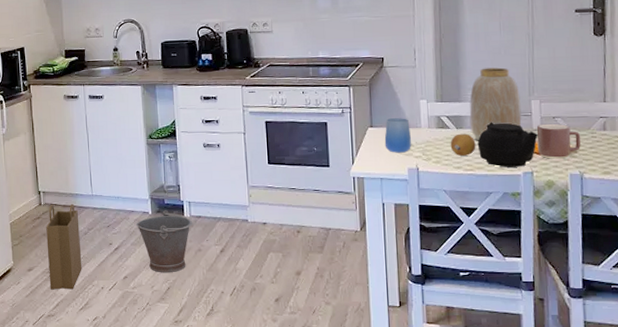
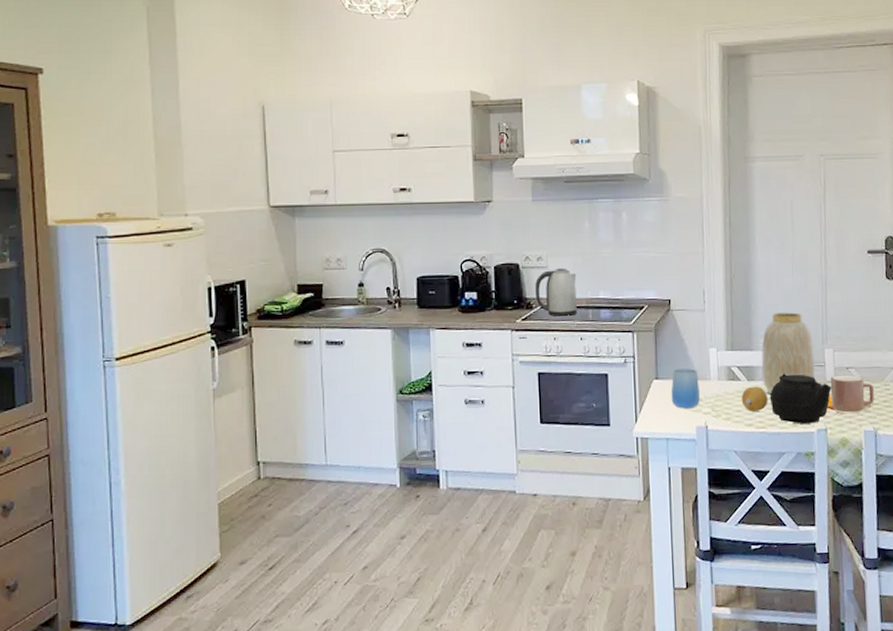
shopping bag: present [46,203,82,290] -> none [265,476,311,588]
bucket: present [135,210,193,273] -> none [379,482,450,560]
kettle: none [262,31,299,74] -> present [535,267,577,316]

